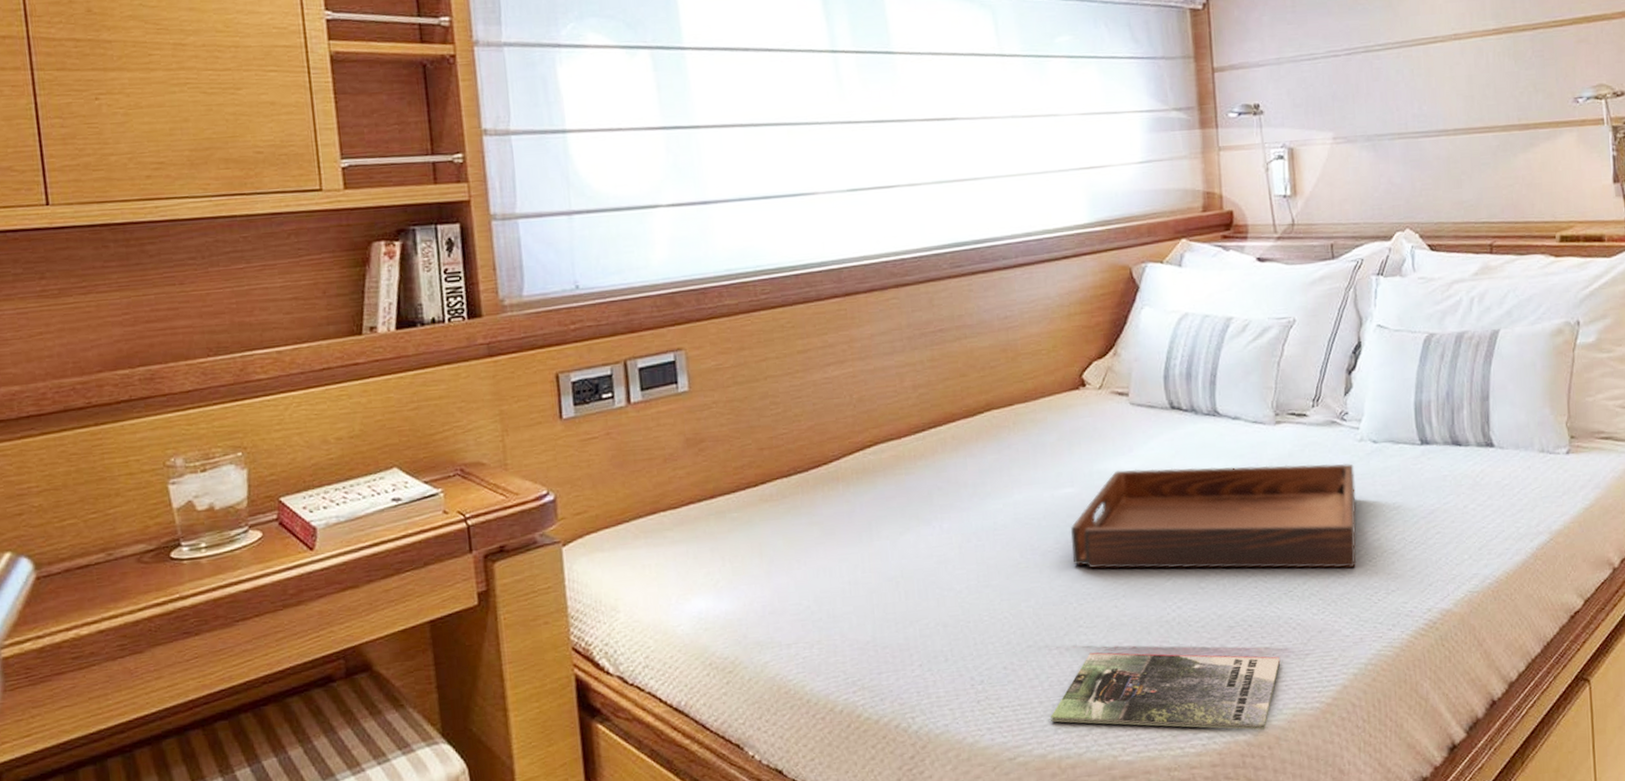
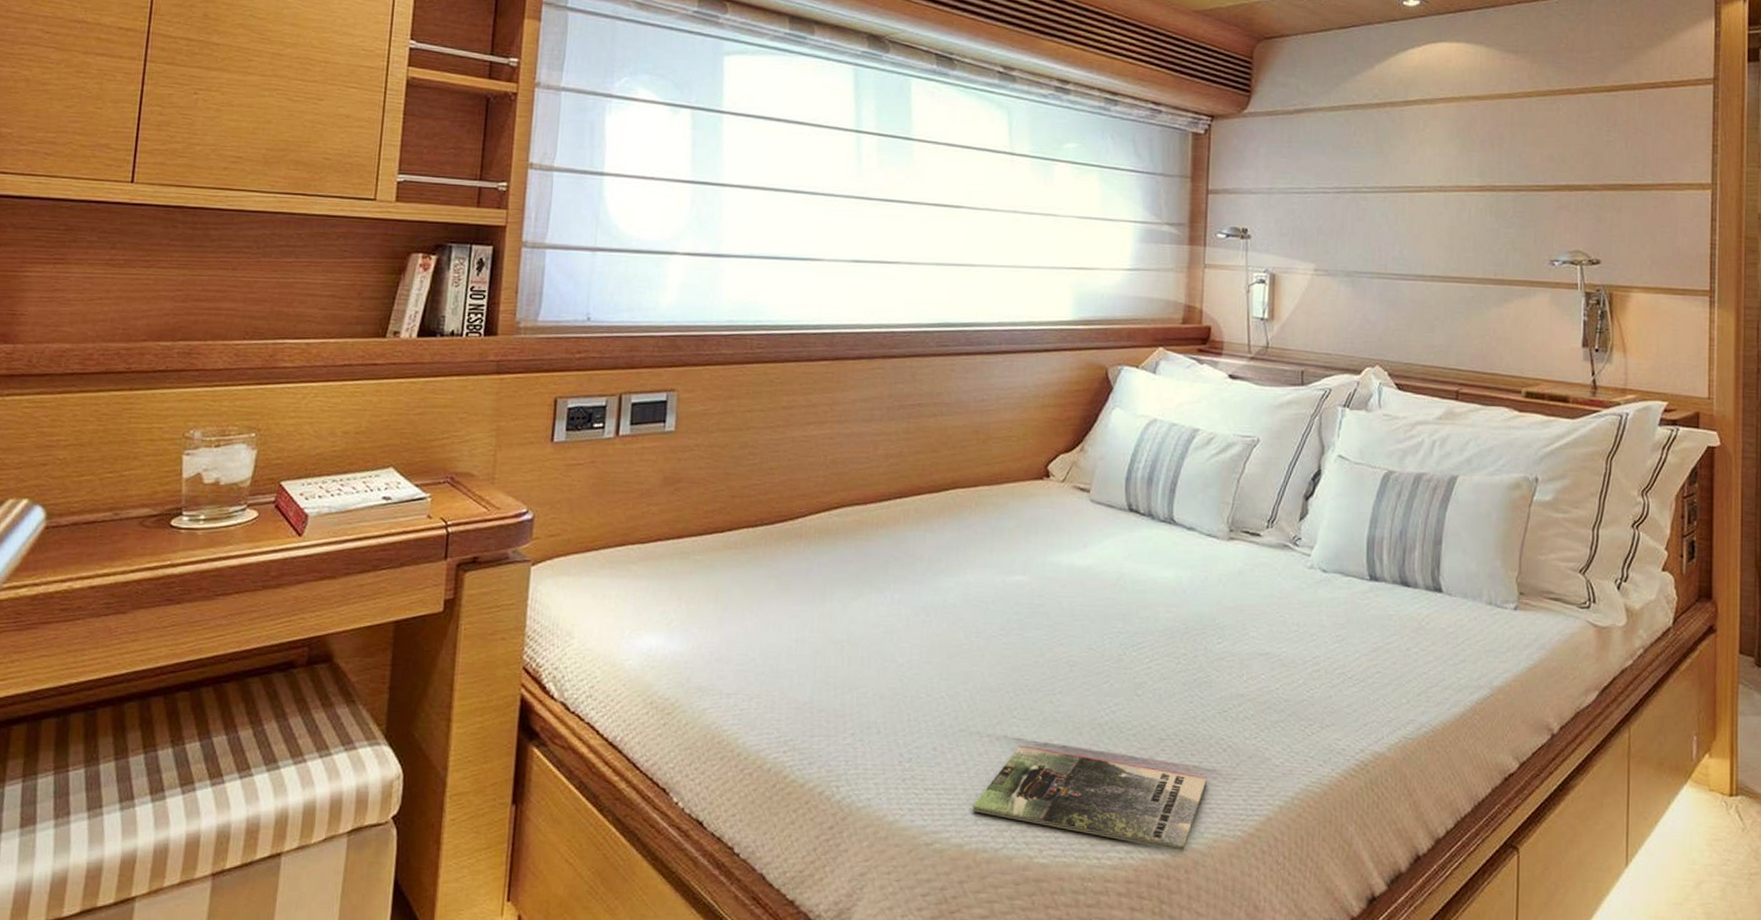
serving tray: present [1070,463,1357,569] -> none [1015,565,1301,696]

